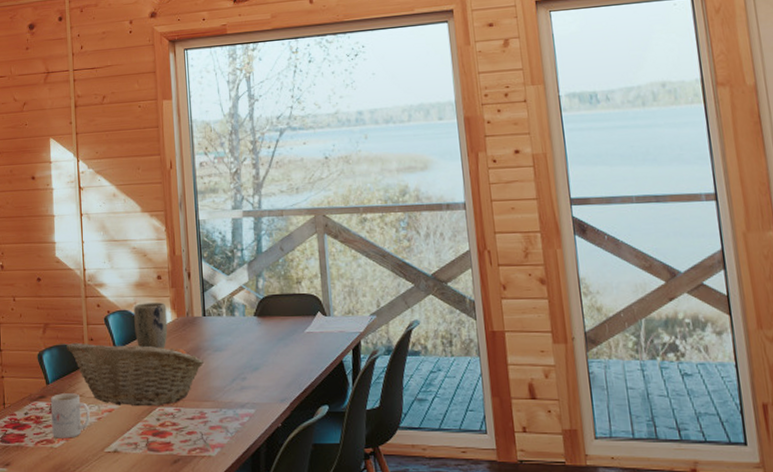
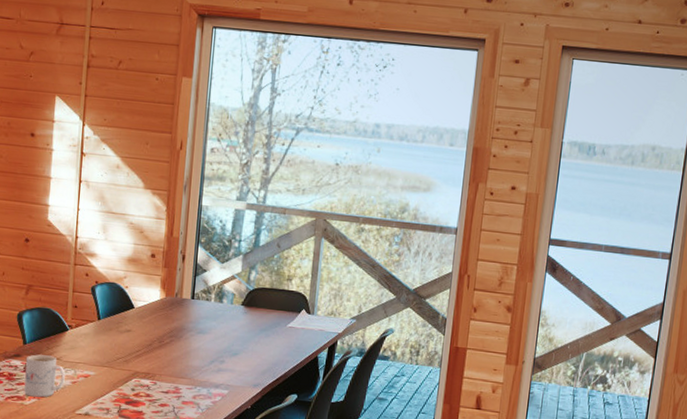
fruit basket: present [66,339,205,407] -> none [49,307,187,378]
plant pot: present [134,302,168,349] -> none [121,278,157,325]

